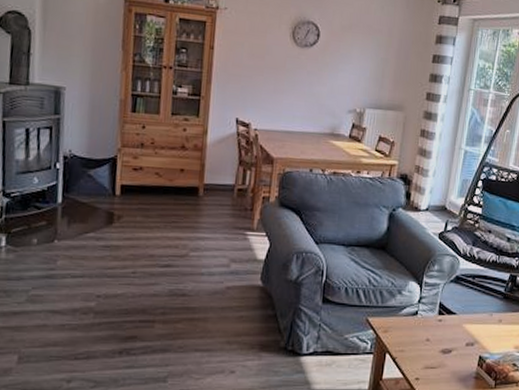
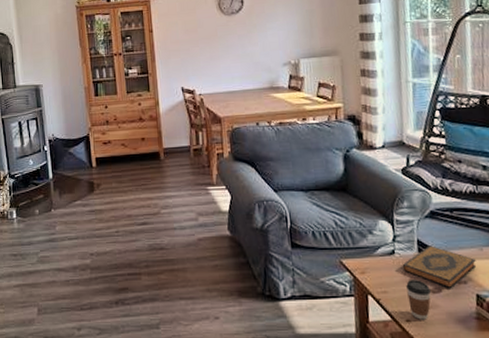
coffee cup: none [420,340,443,378] -> present [406,280,432,320]
hardback book: none [422,309,485,350] -> present [402,245,477,289]

